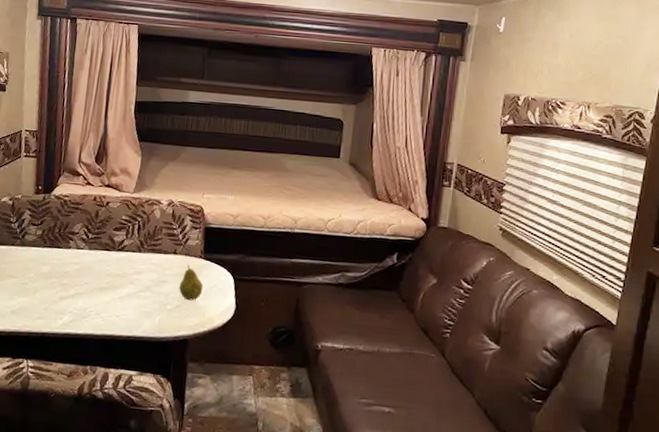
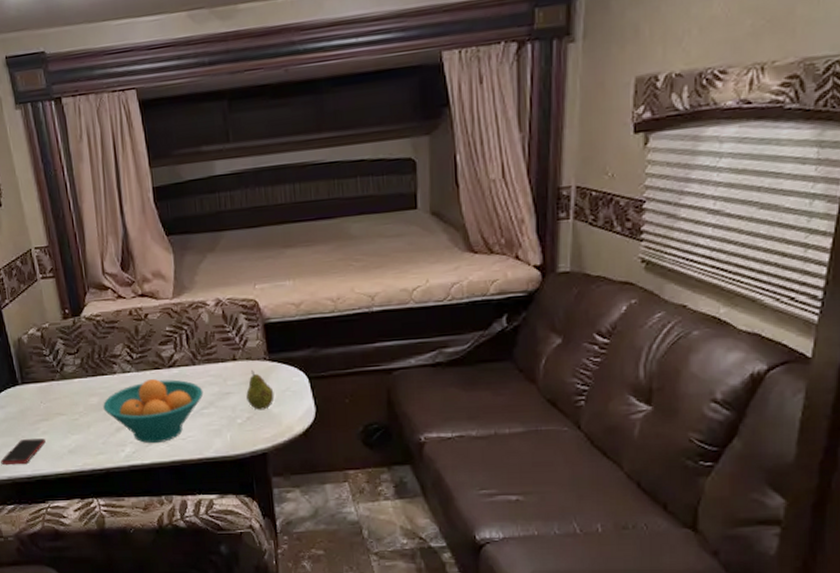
fruit bowl: none [52,258,144,317] -> present [103,379,204,444]

